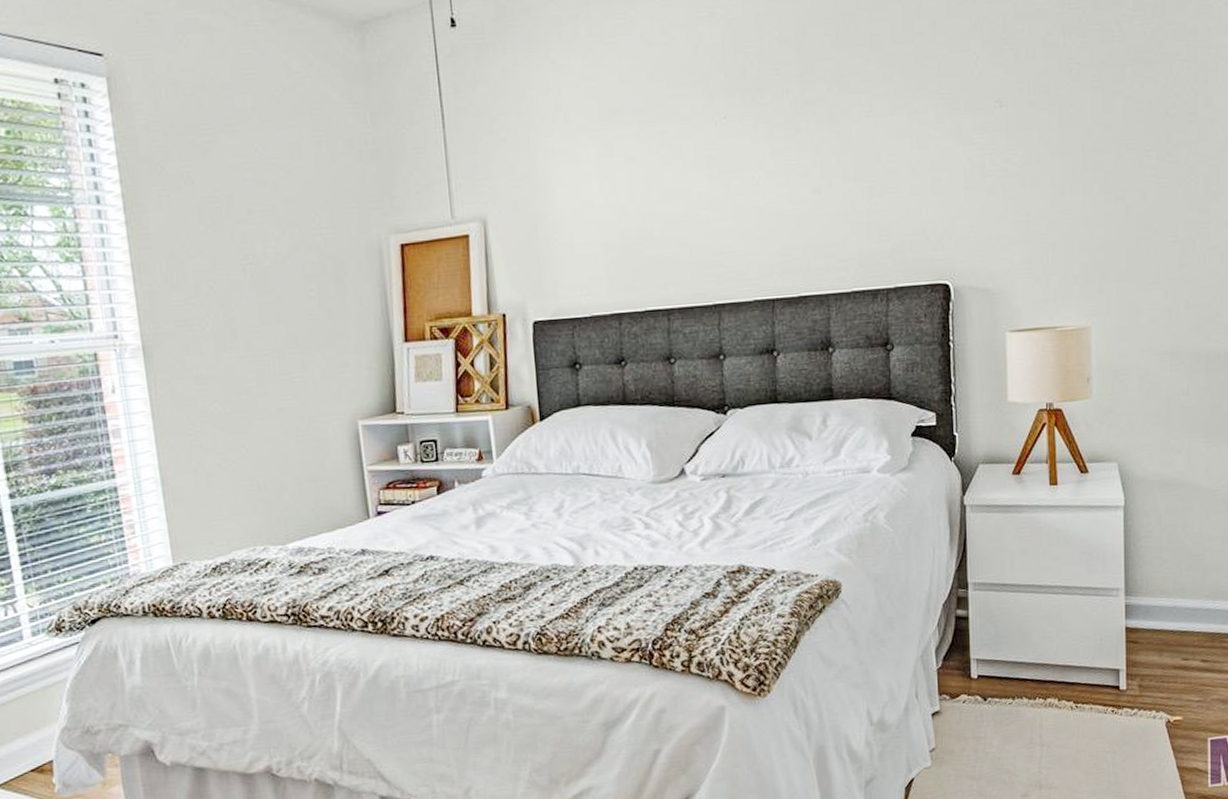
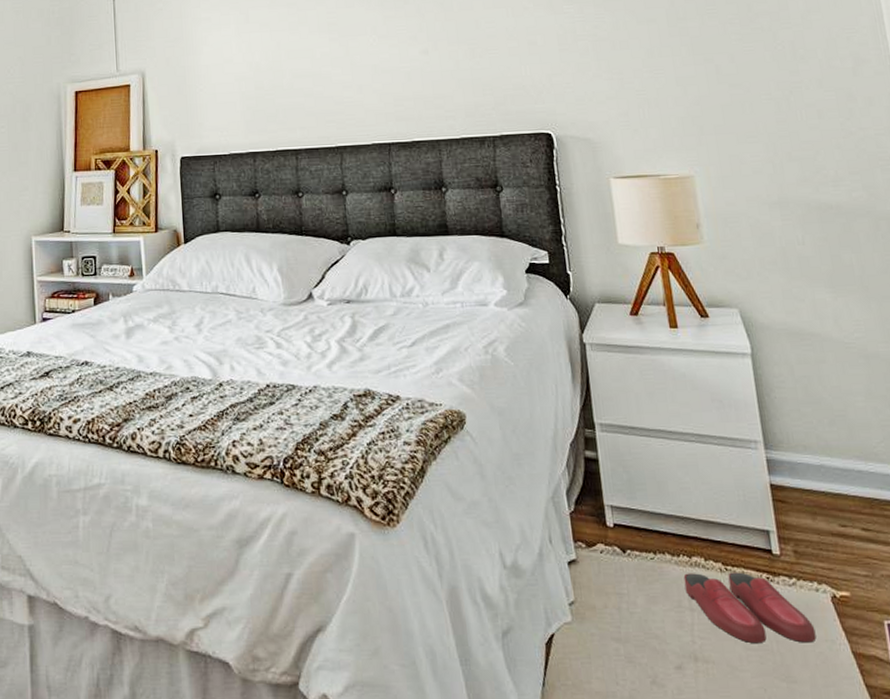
slippers: none [1037,708,1148,769] -> present [683,572,817,644]

